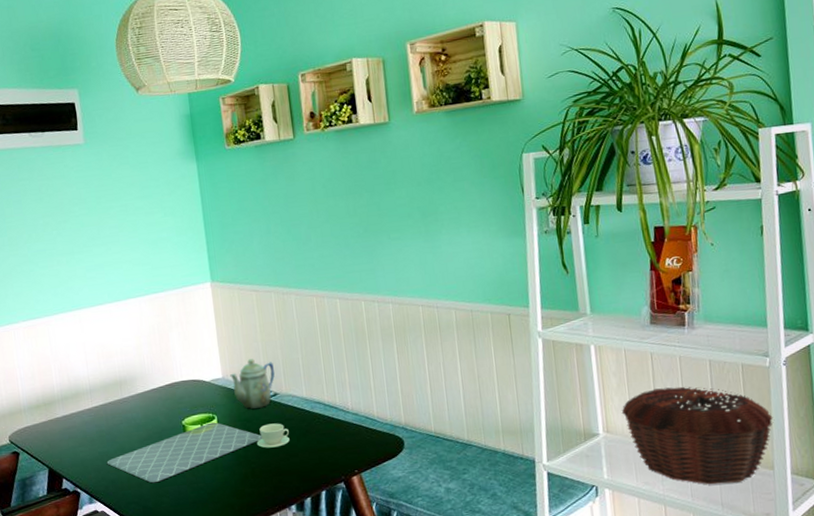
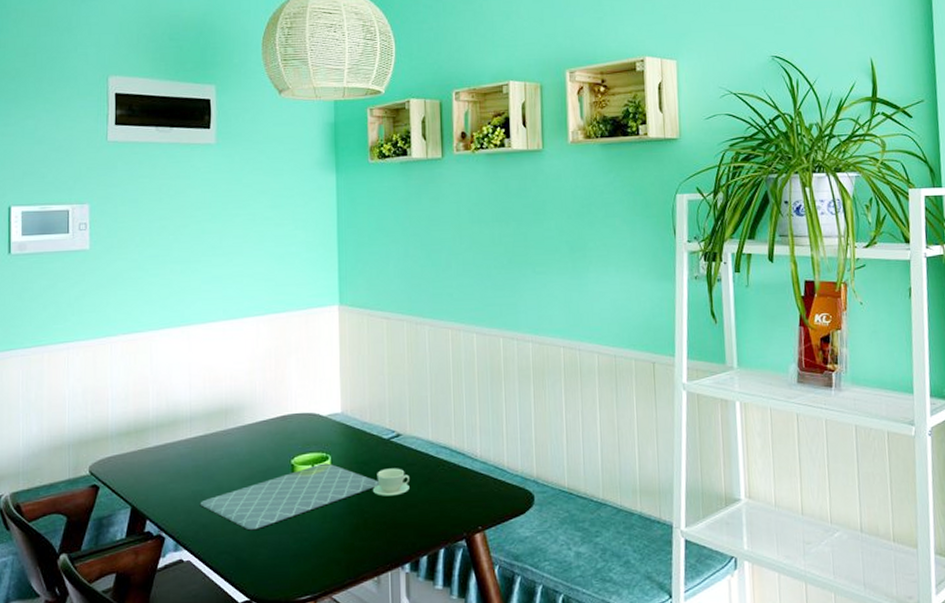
teapot: present [230,359,275,409] -> none [350,393,399,450]
woven basket: present [621,386,775,484] -> none [764,452,919,562]

